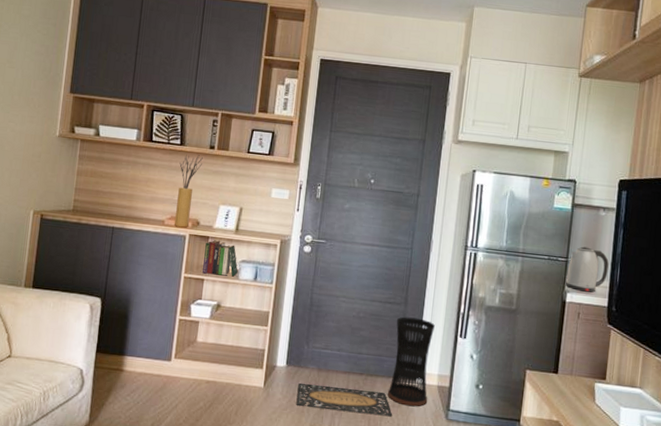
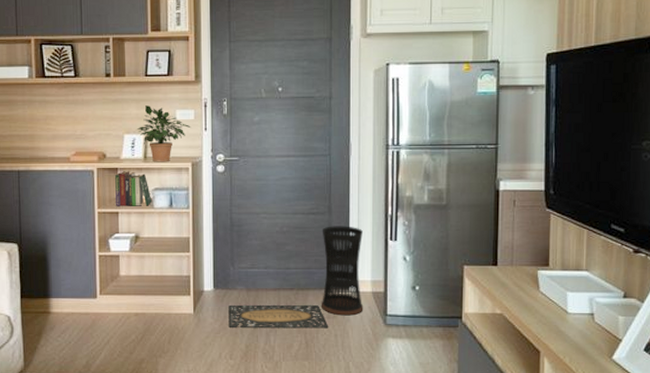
vase: present [174,155,203,229] -> none [76,85,100,163]
potted plant: none [232,180,285,237] -> present [136,105,191,163]
kettle: present [566,246,609,293] -> none [498,130,542,178]

